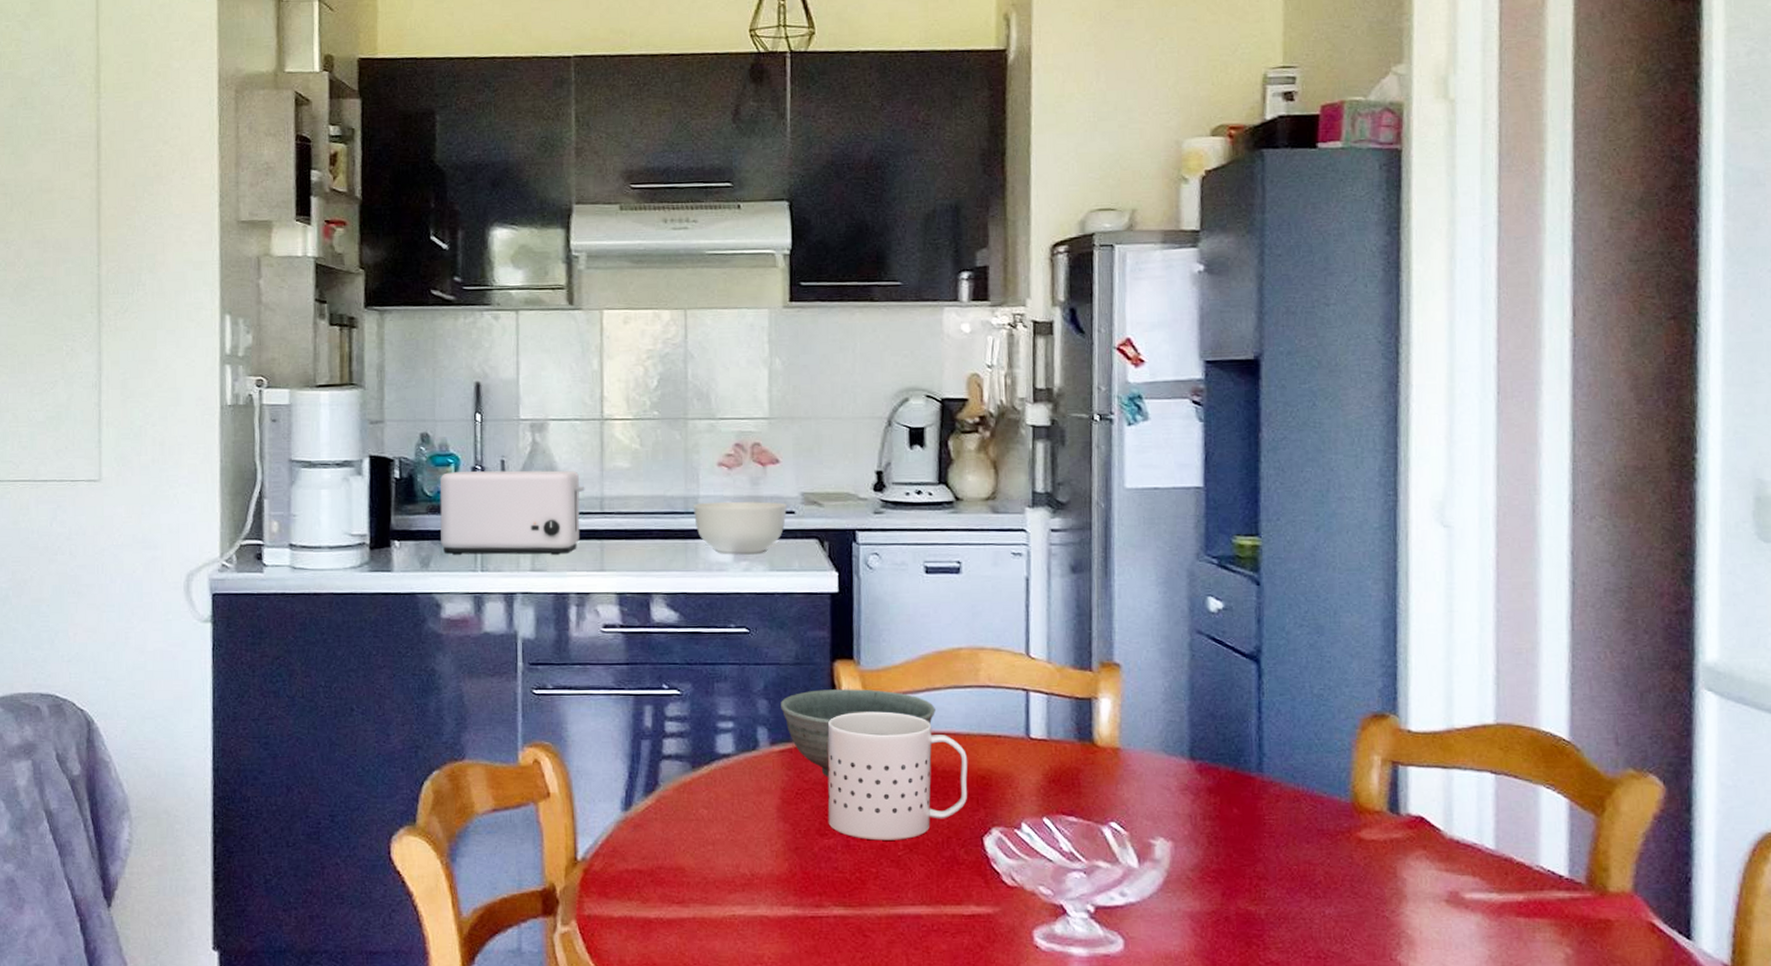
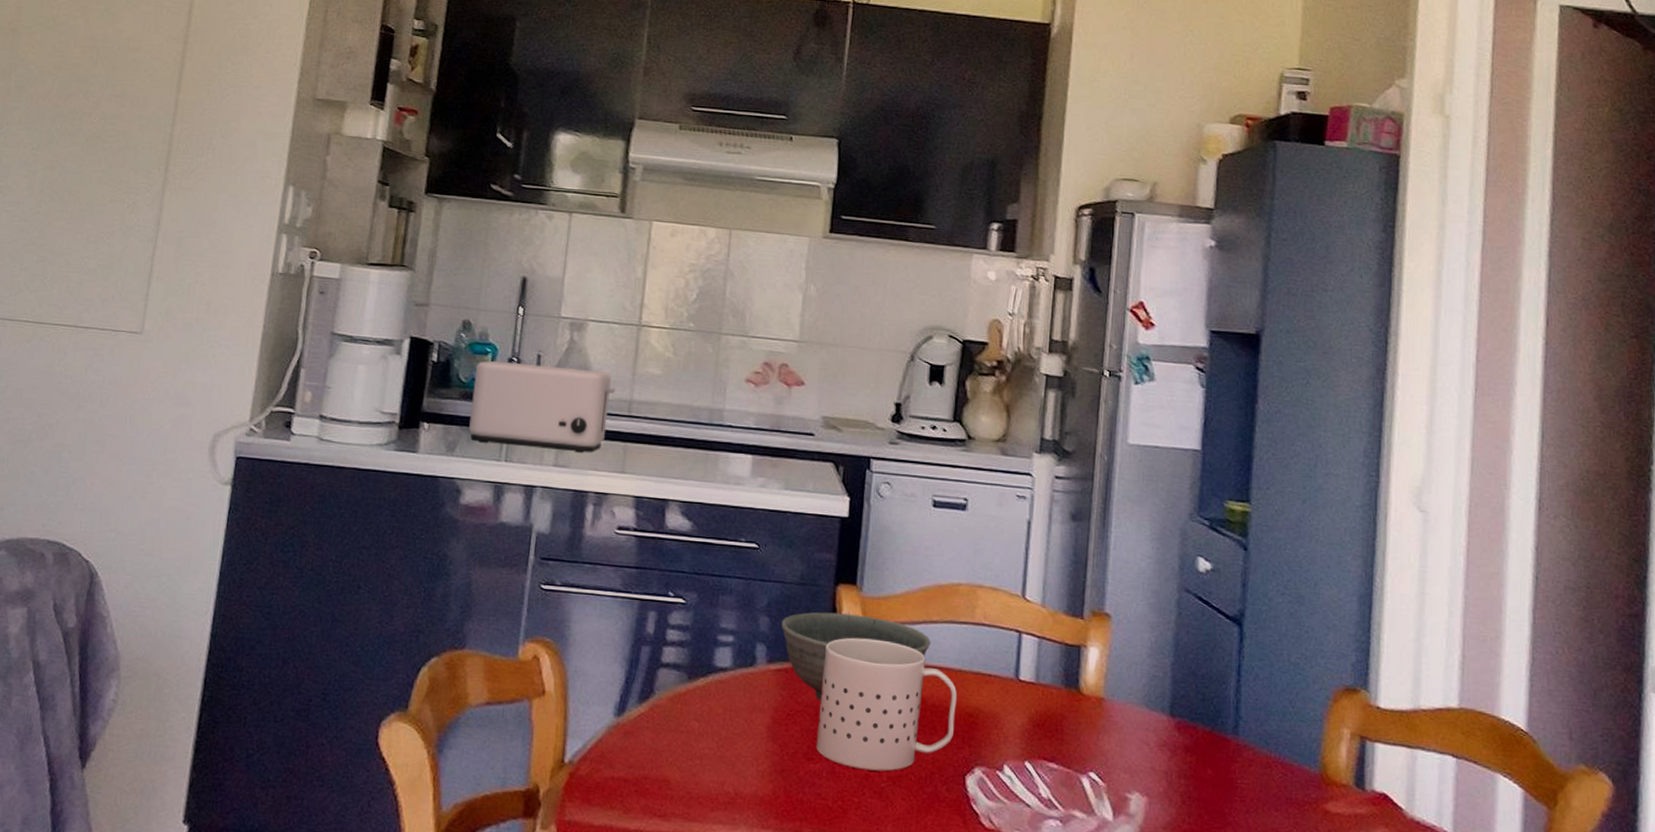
bowl: present [693,501,787,555] -> none [717,416,807,472]

